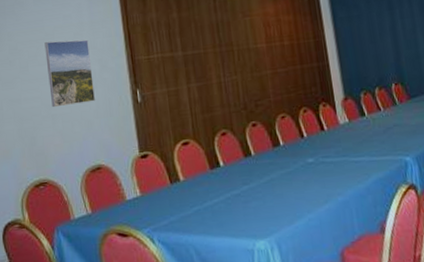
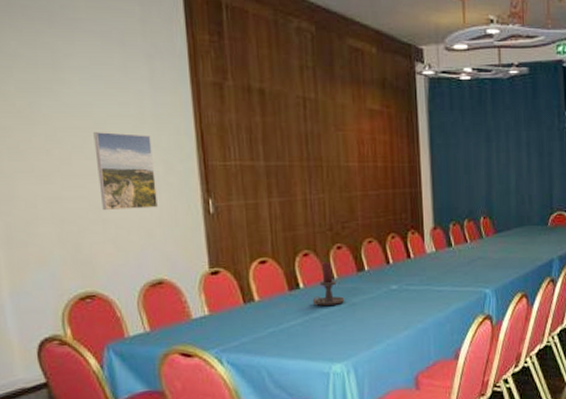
candle holder: none [232,139,264,183] -> present [312,262,345,306]

